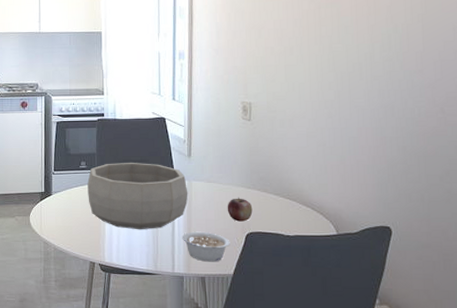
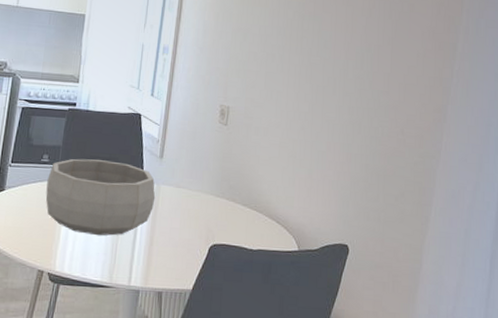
legume: present [182,231,230,262] -> none [143,240,193,275]
apple: present [227,197,253,222] -> none [193,205,219,232]

